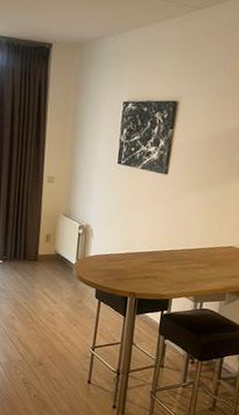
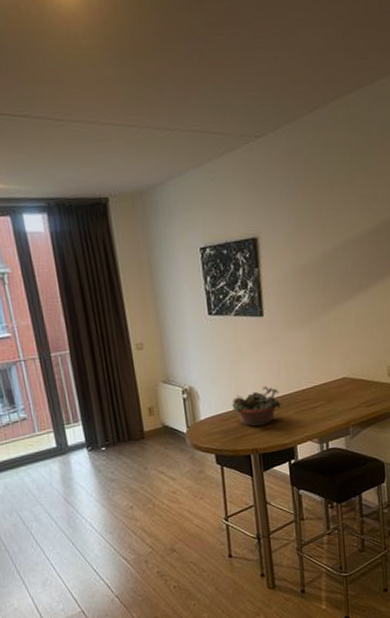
succulent planter: none [120,238,171,274] -> present [232,386,287,427]

